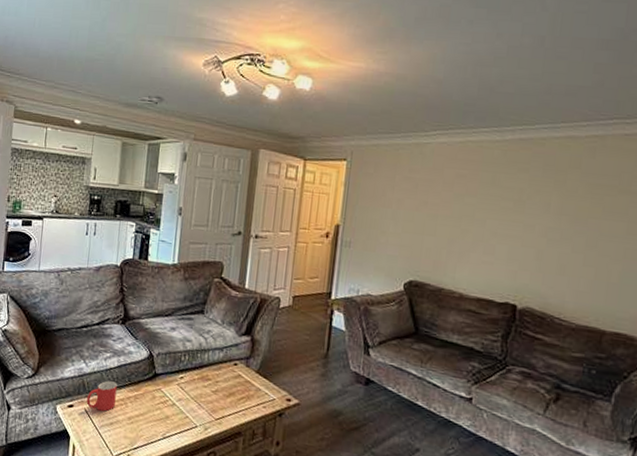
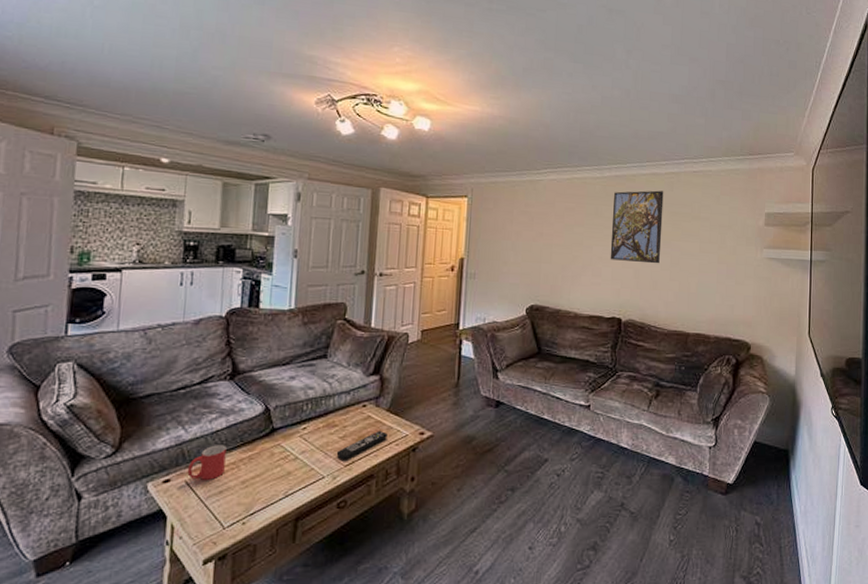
remote control: none [208,390,256,414] -> present [336,430,388,460]
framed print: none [506,157,582,245] -> present [610,190,664,264]

